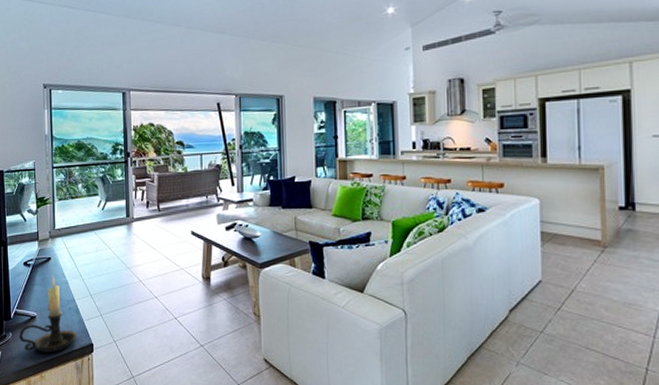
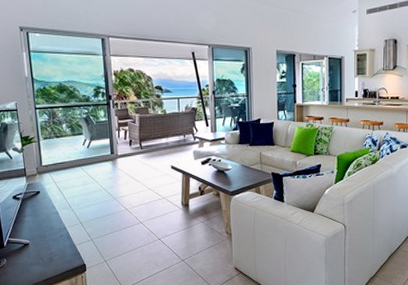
candle holder: present [18,276,77,353] -> none [13,208,70,274]

